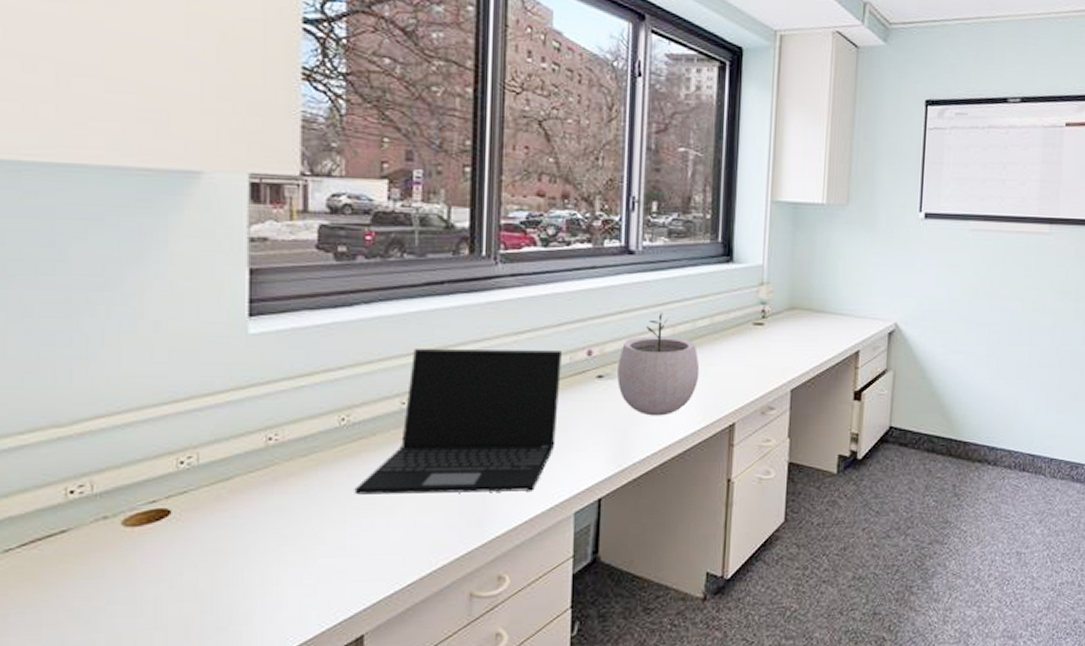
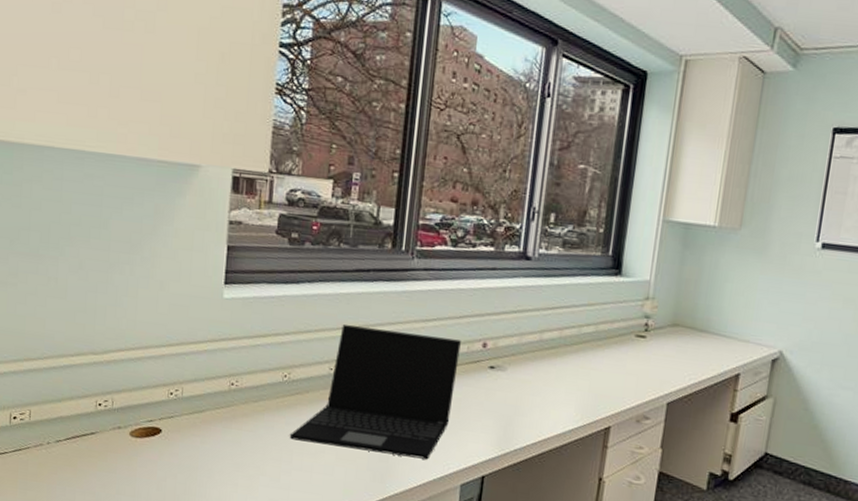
plant pot: present [617,312,700,416] -> none [506,315,582,411]

